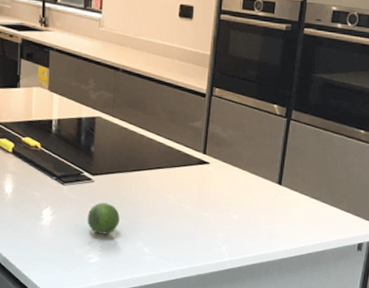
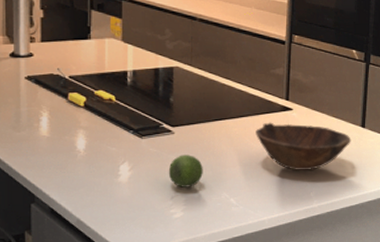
bowl: none [172,175,267,225] -> present [256,122,351,171]

